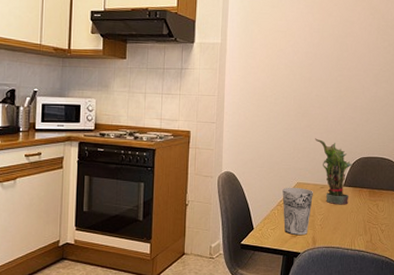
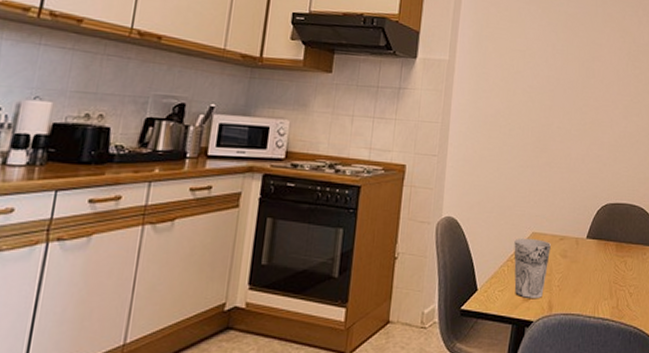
potted plant: present [315,138,353,205] -> none [555,179,598,261]

